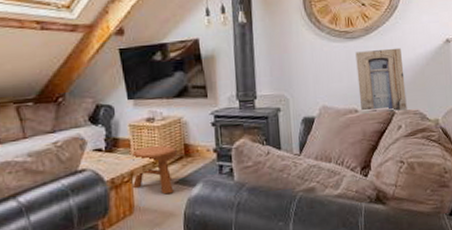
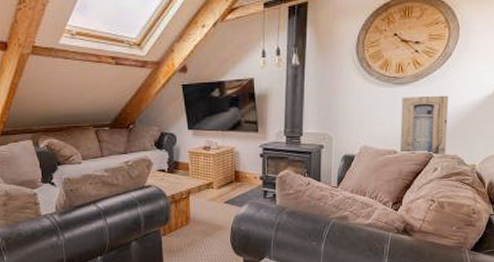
stool: present [132,145,177,195] -> none [188,170,228,211]

